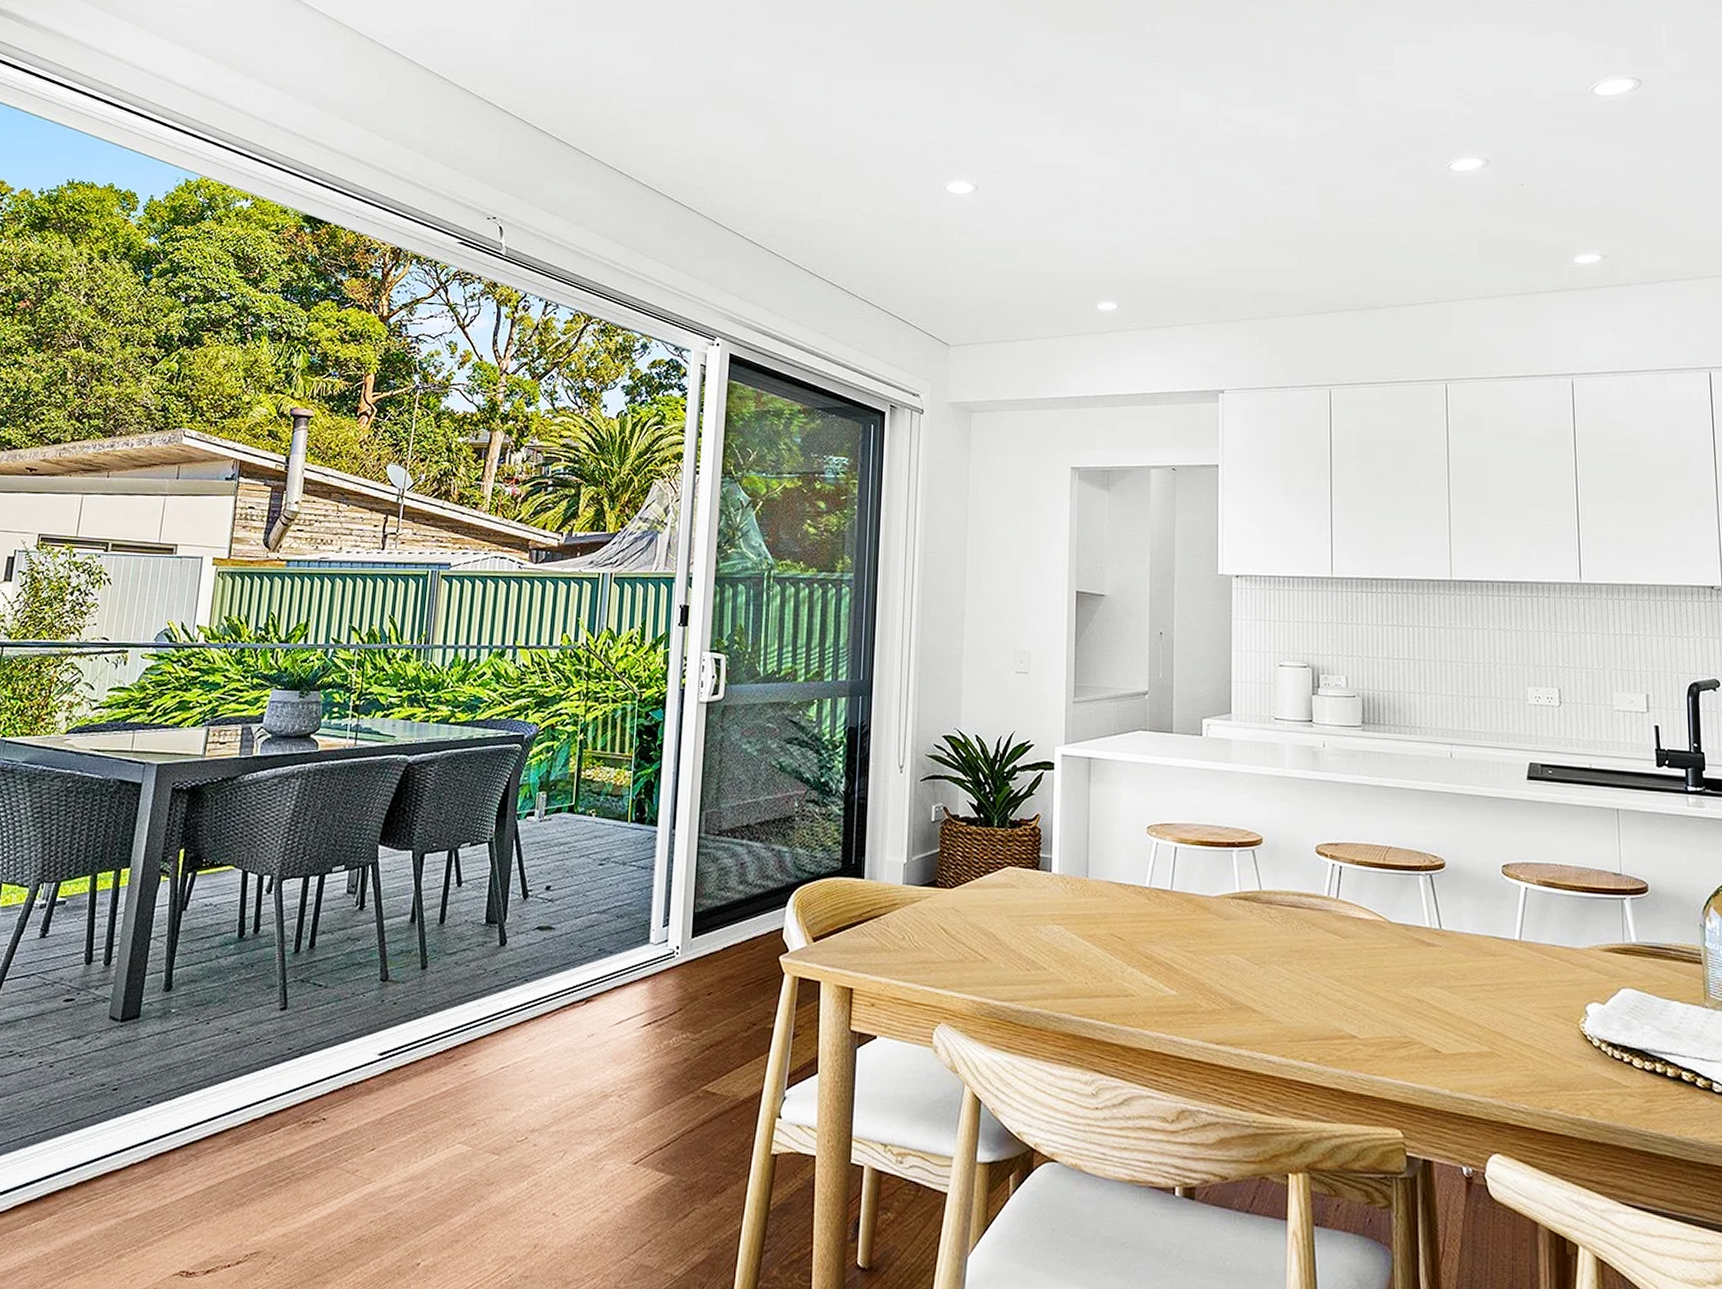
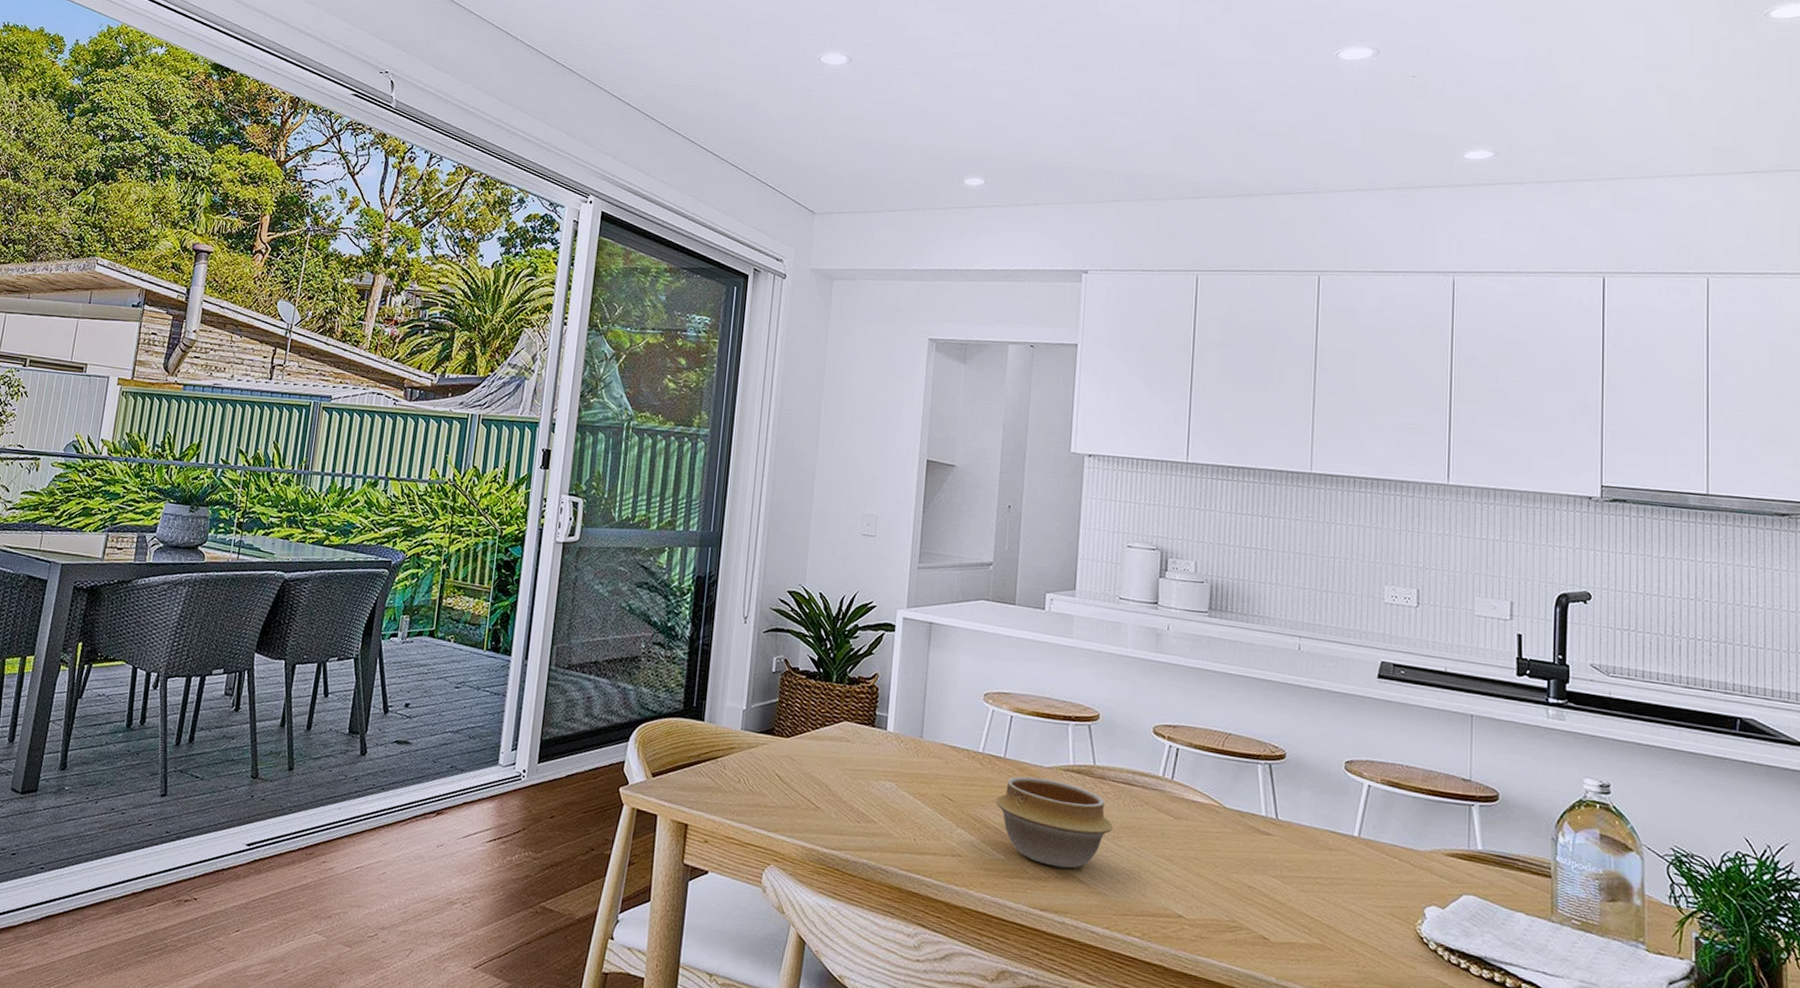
bowl: none [1165,907,1283,999] -> present [995,776,1114,869]

